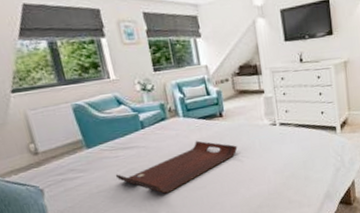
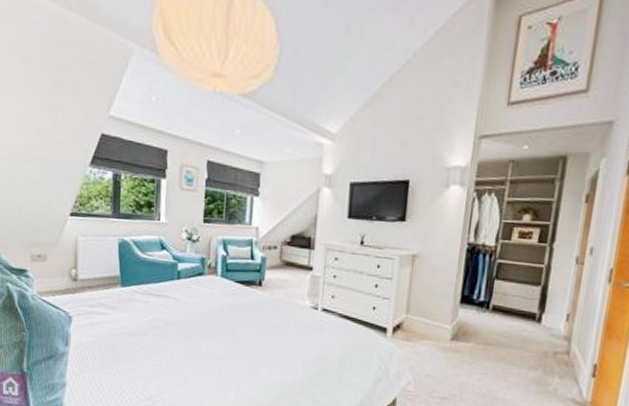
serving tray: present [115,141,238,194] -> none [140,305,270,354]

